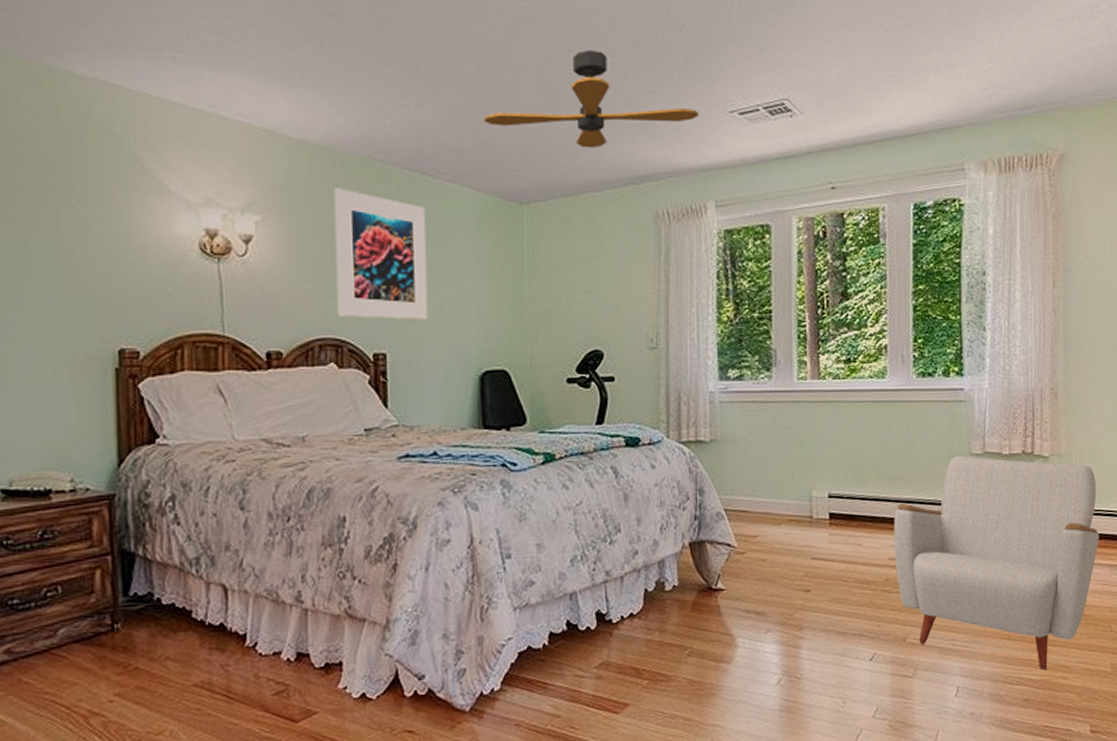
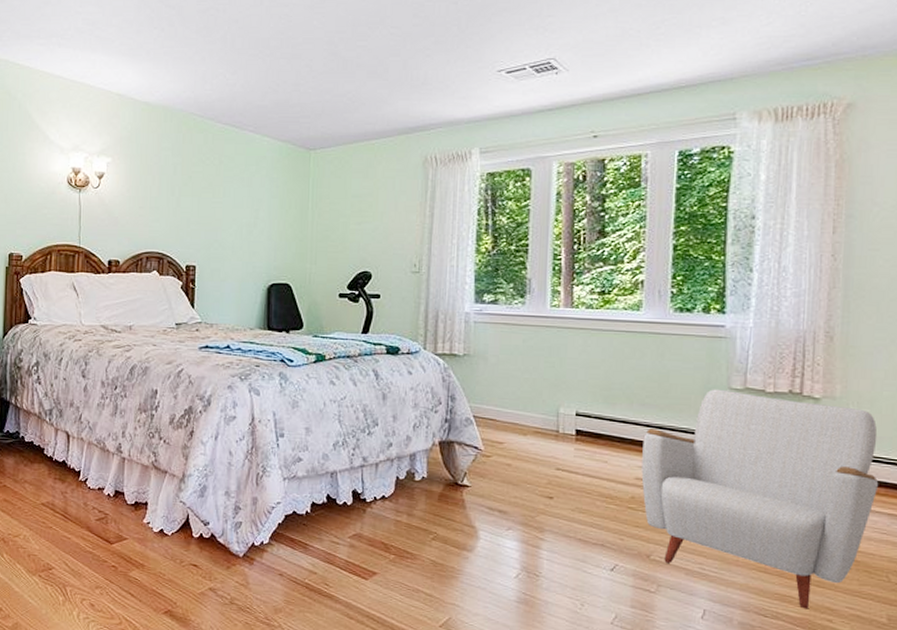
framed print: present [333,188,428,321] -> none [162,137,232,241]
ceiling fan: present [484,50,700,148] -> none [283,24,469,104]

